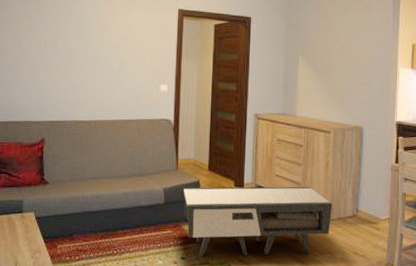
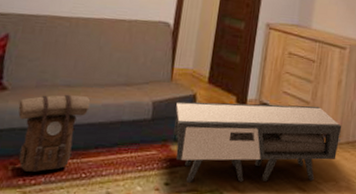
backpack: none [58,185,114,251] -> present [18,94,91,173]

